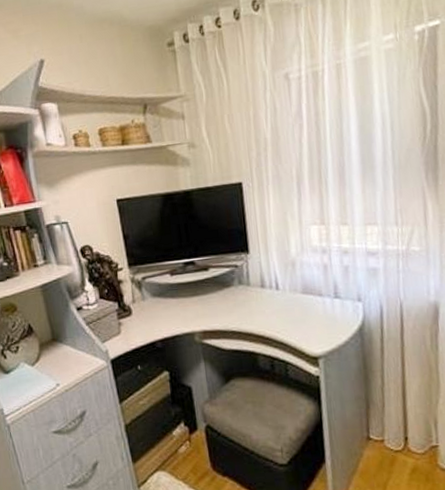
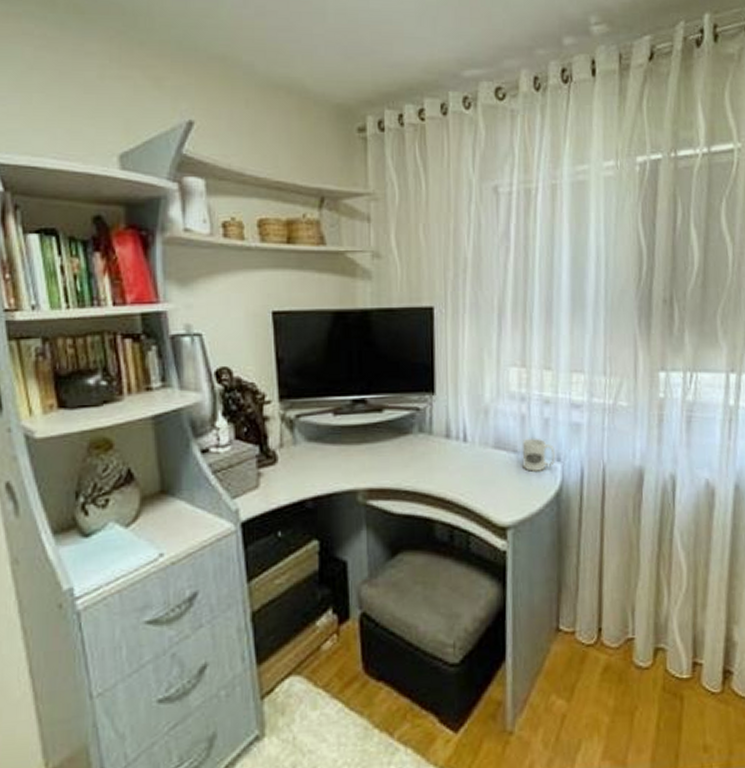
mug: none [326,283,357,311] -> present [522,438,556,472]

